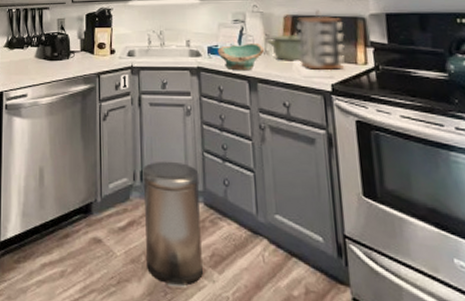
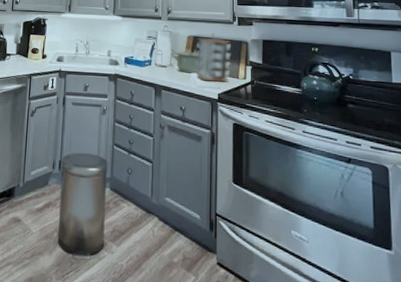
bowl: present [217,42,265,71] -> none [132,56,170,79]

